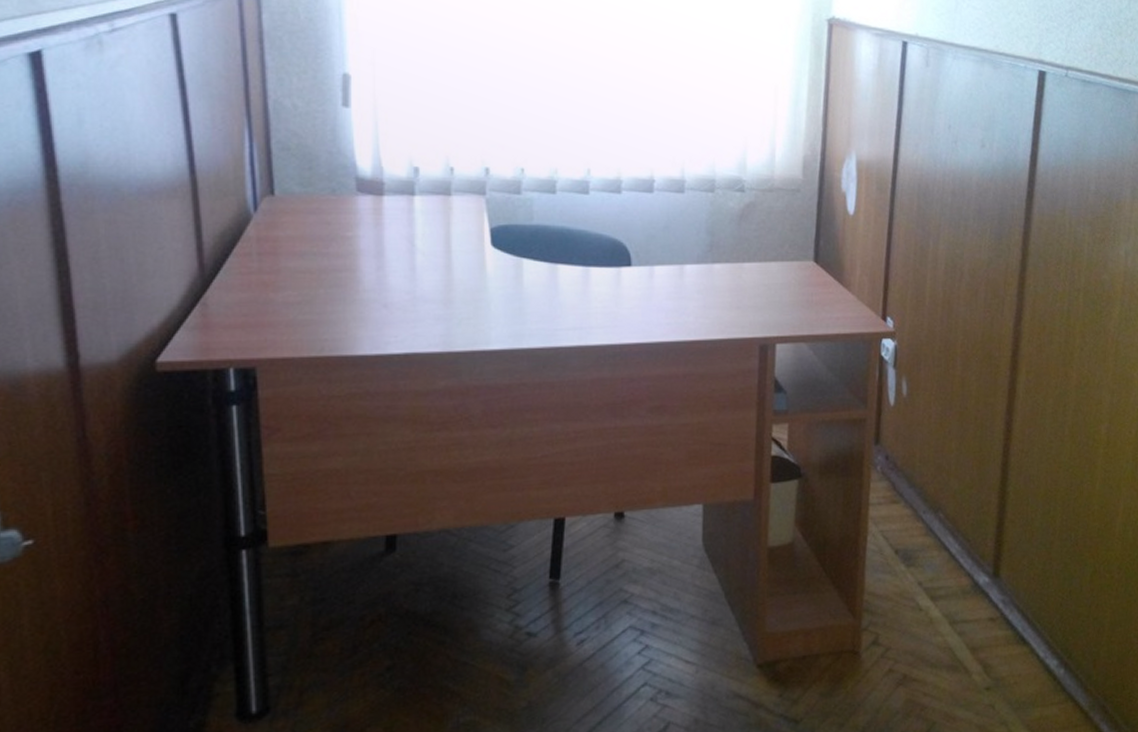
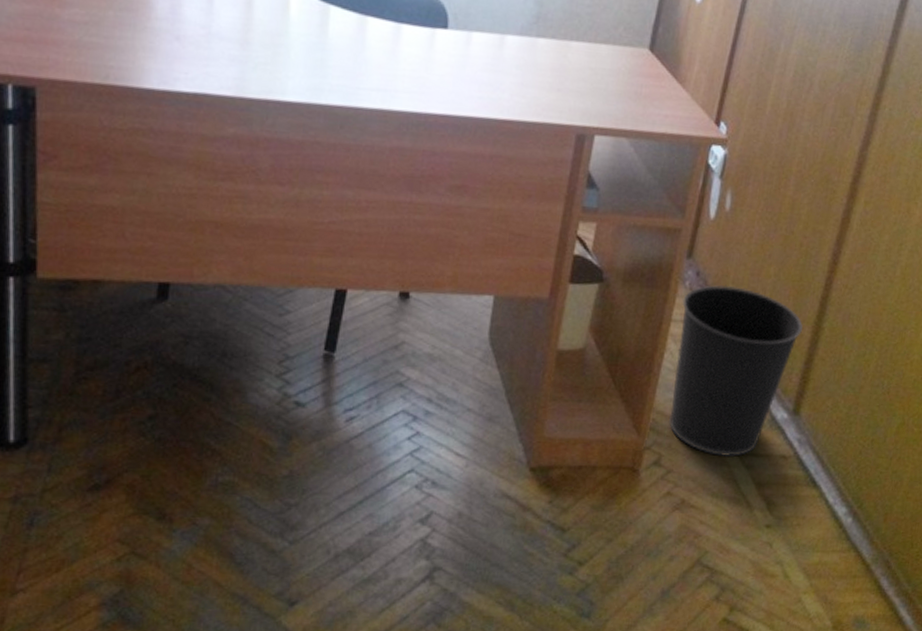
wastebasket: none [877,464,989,628] -> present [669,285,803,457]

